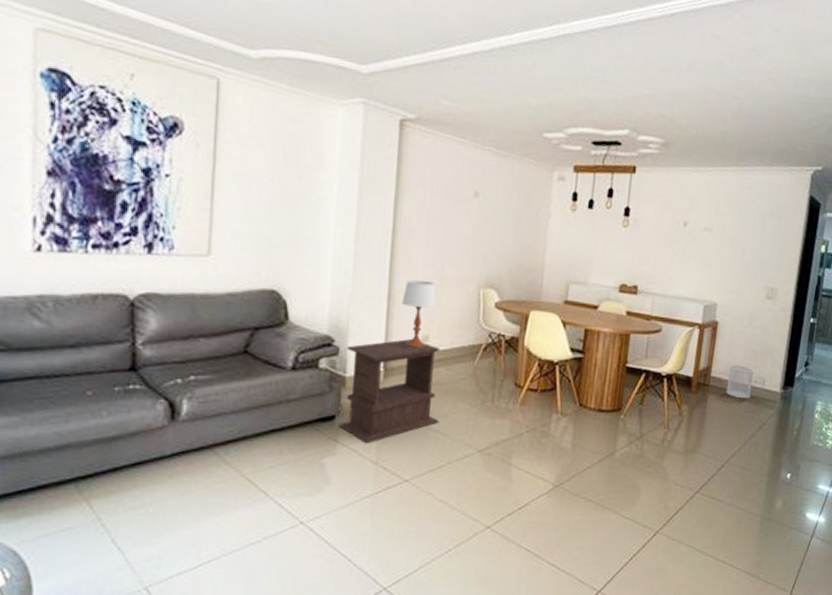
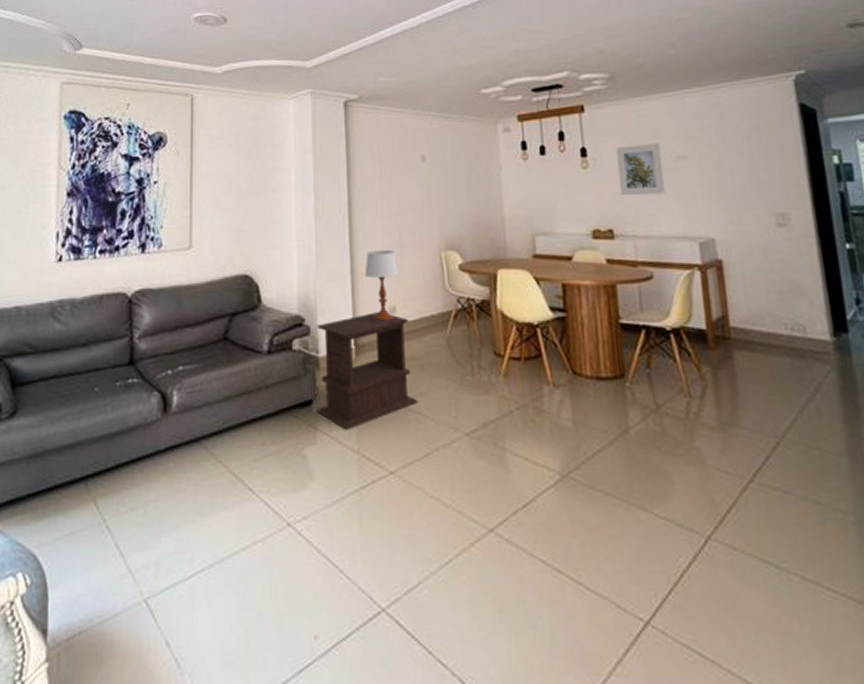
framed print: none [650,211,693,260] -> present [616,142,666,196]
wastebasket: present [726,365,755,399] -> none [751,311,791,353]

